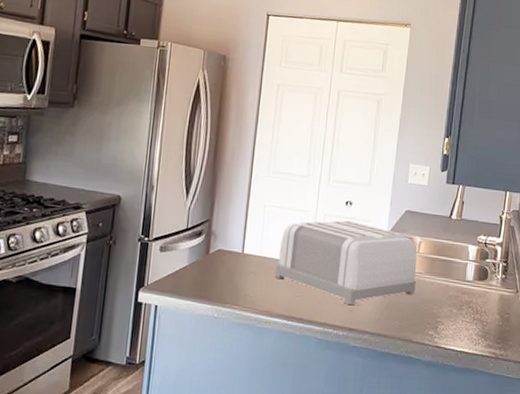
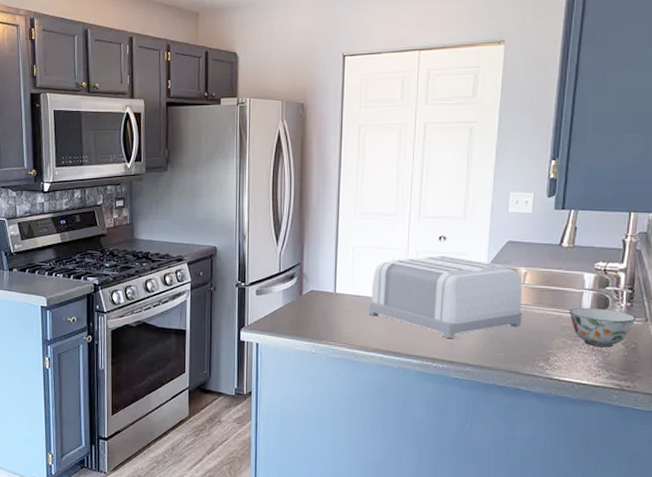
soup bowl: none [455,277,510,317] -> present [569,307,637,348]

